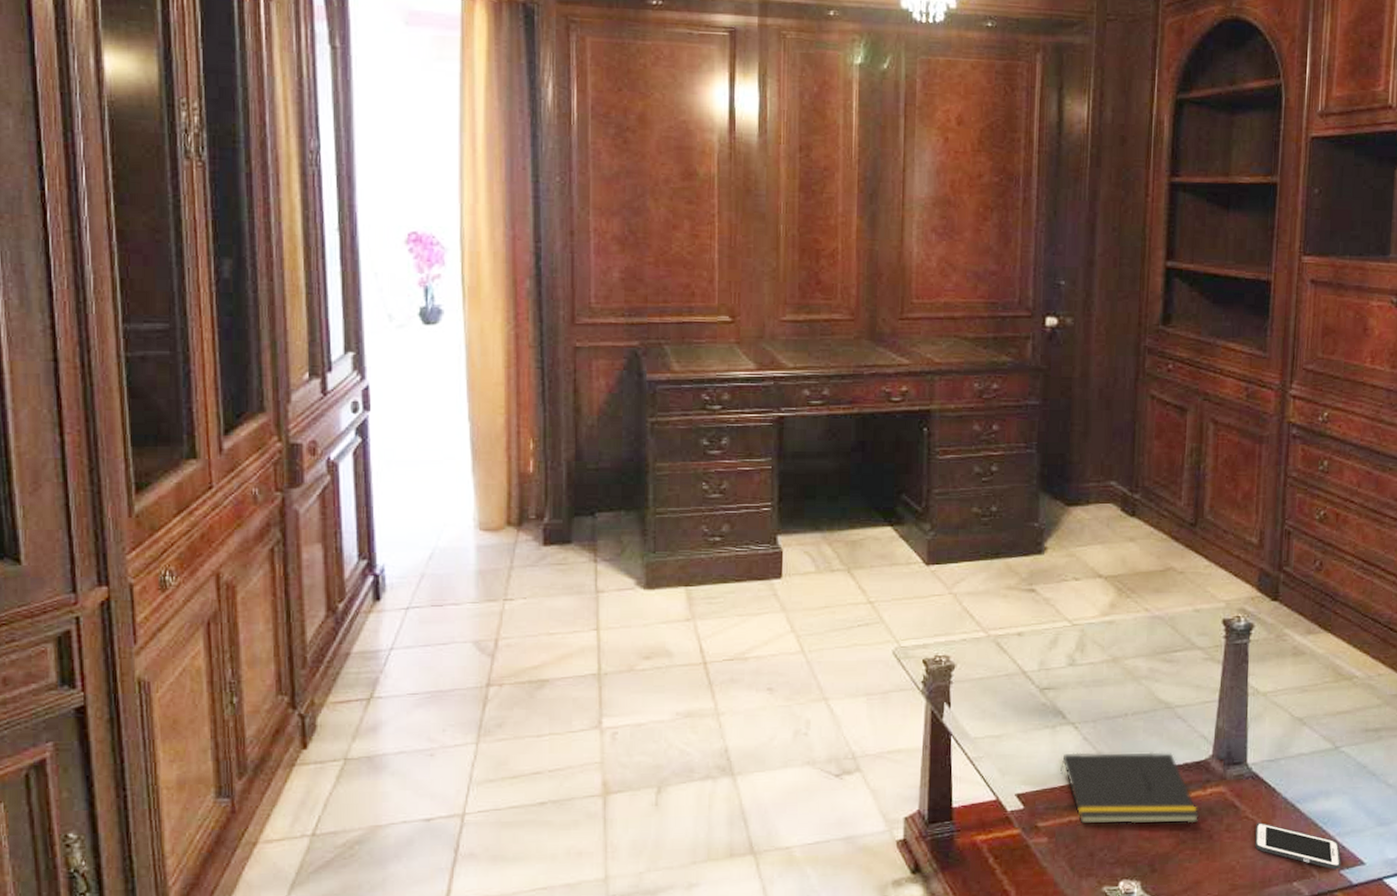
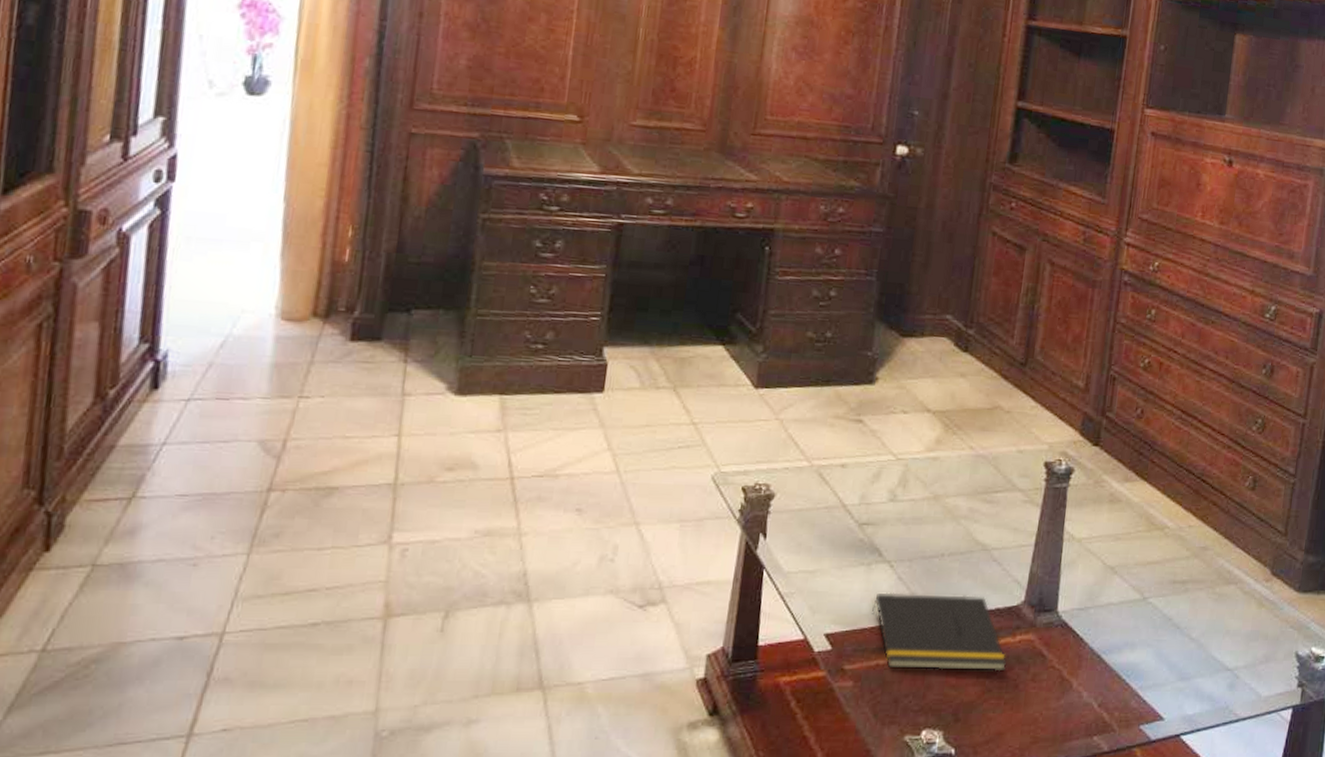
cell phone: present [1255,823,1341,870] -> none [1059,673,1142,724]

